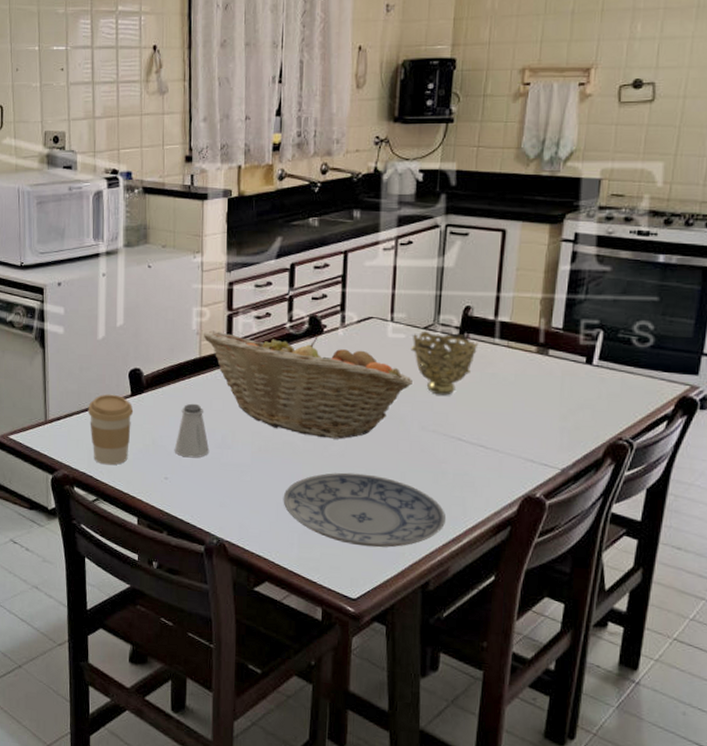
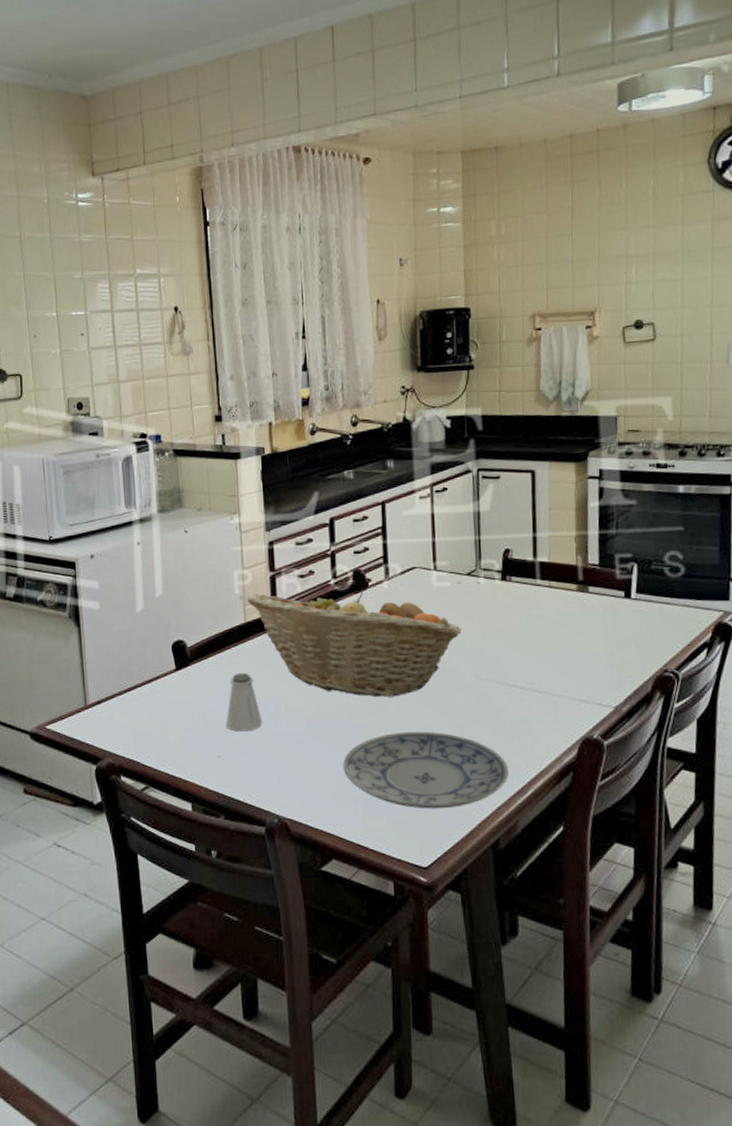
coffee cup: present [87,394,134,465] -> none [130,670,180,748]
decorative bowl: present [411,331,479,395] -> none [456,577,521,642]

